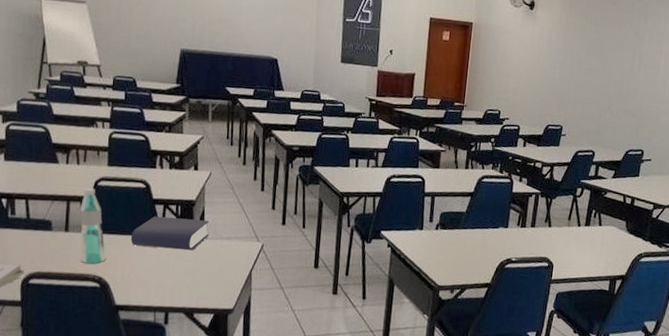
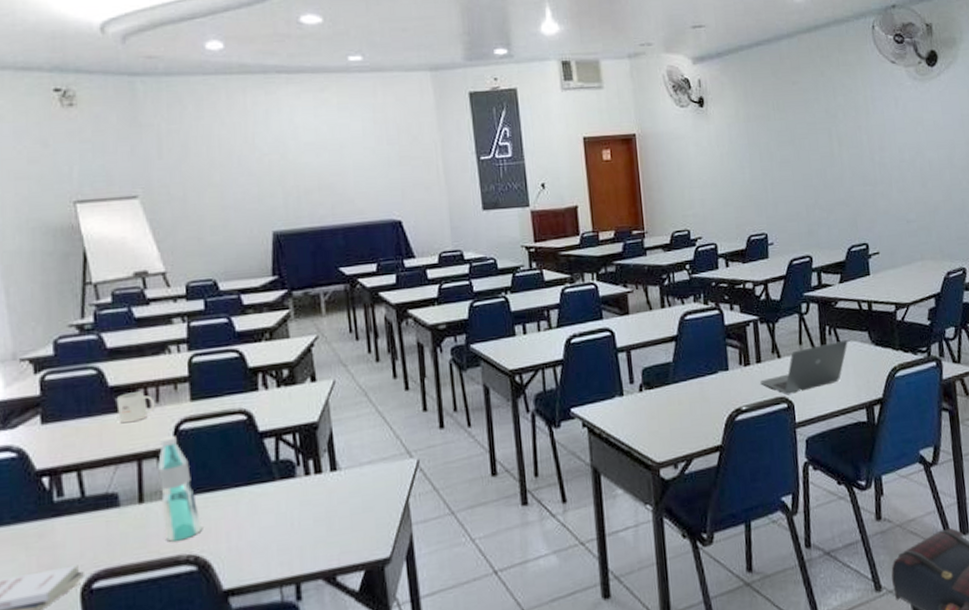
mug: none [57,150,83,173] -> present [117,391,156,424]
book: present [130,216,210,251] -> none [234,444,344,501]
laptop: none [531,223,608,257] -> present [760,339,848,395]

